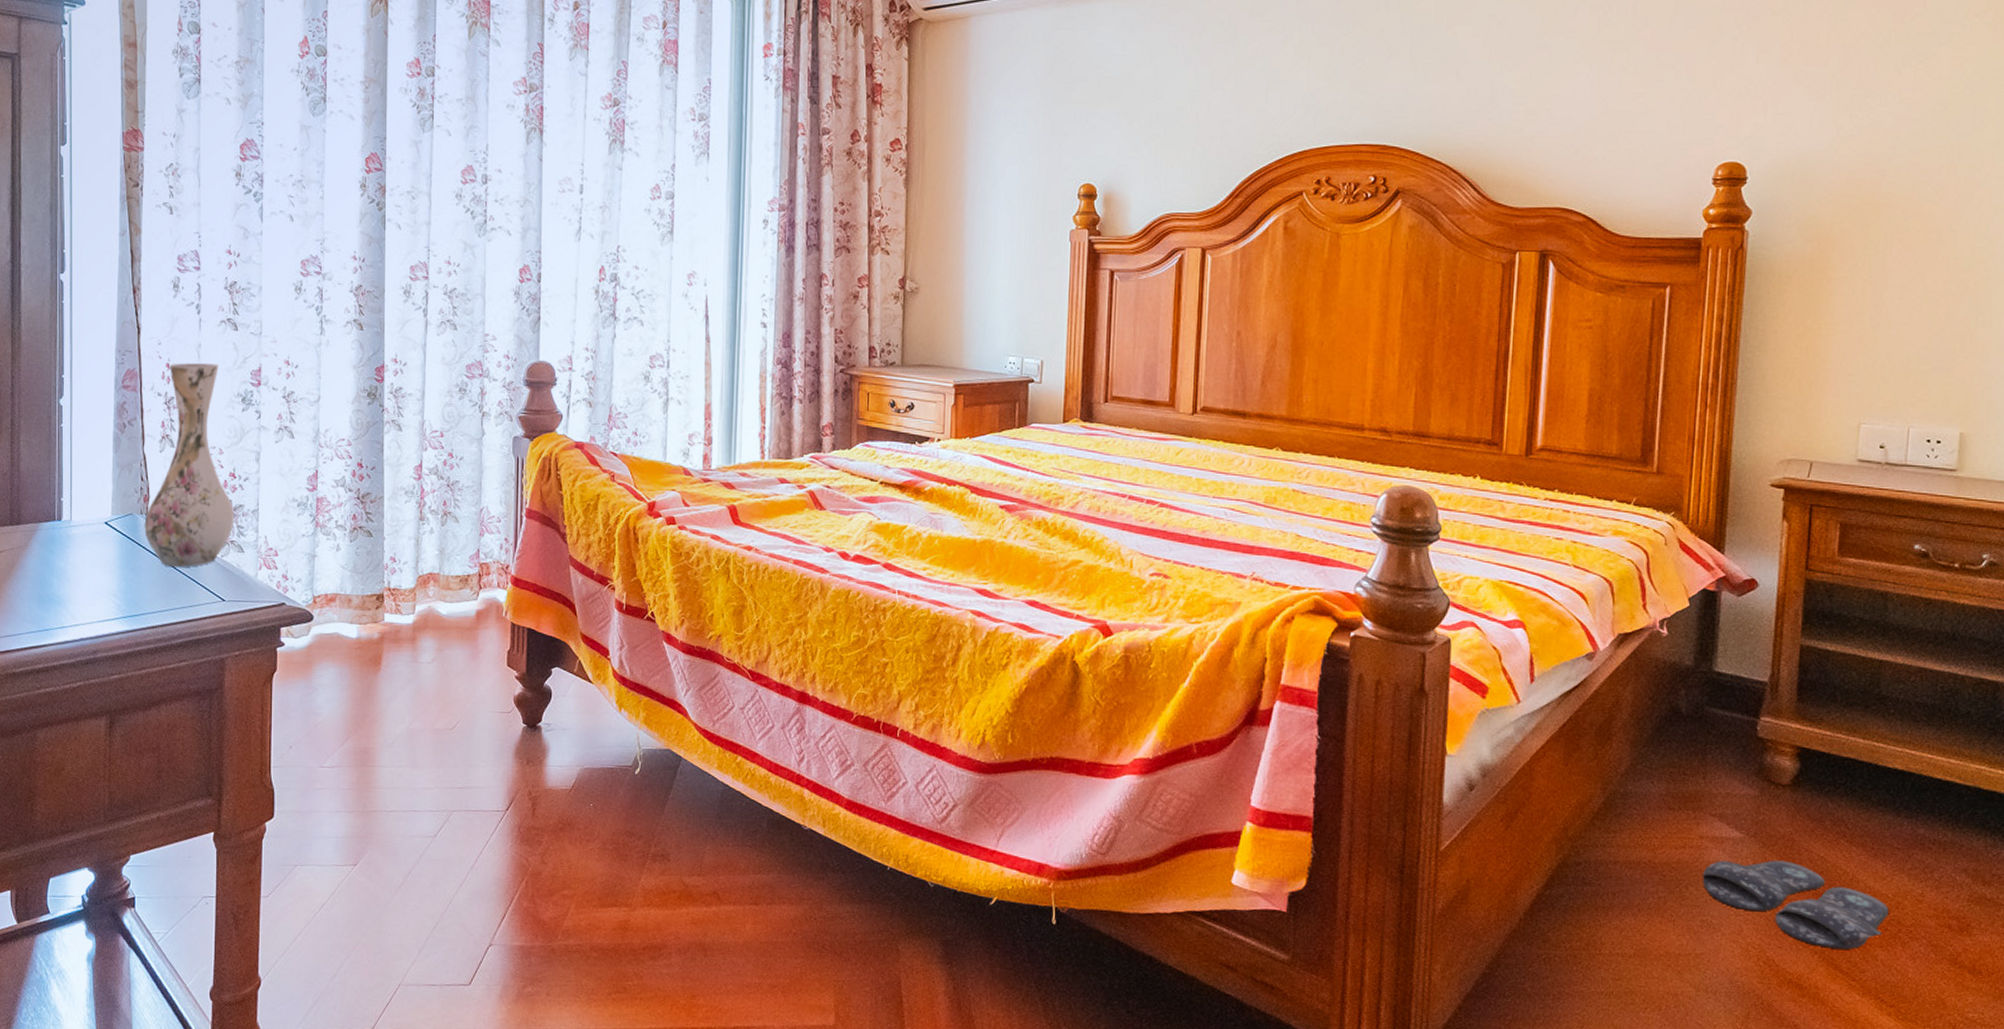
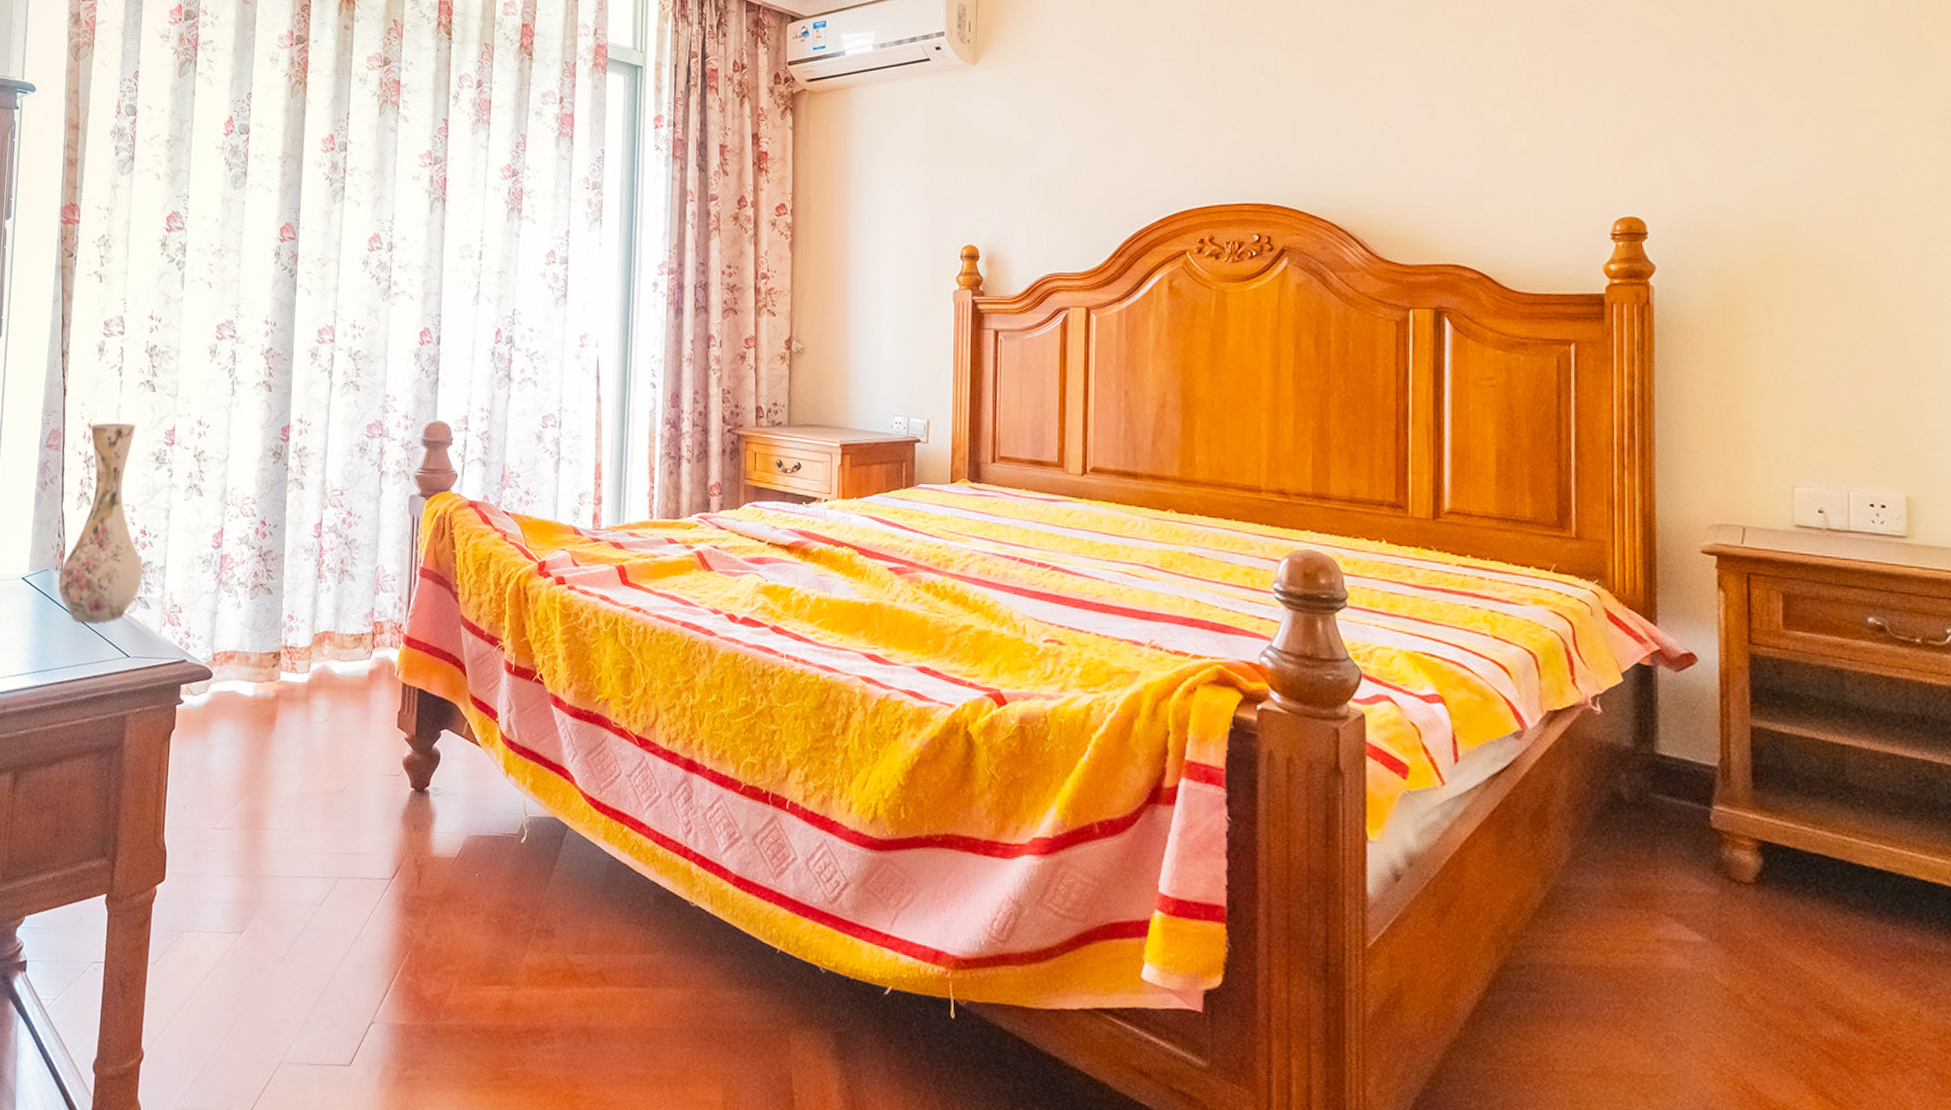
slippers: present [1702,860,1889,950] -> none [1663,967,1881,1076]

